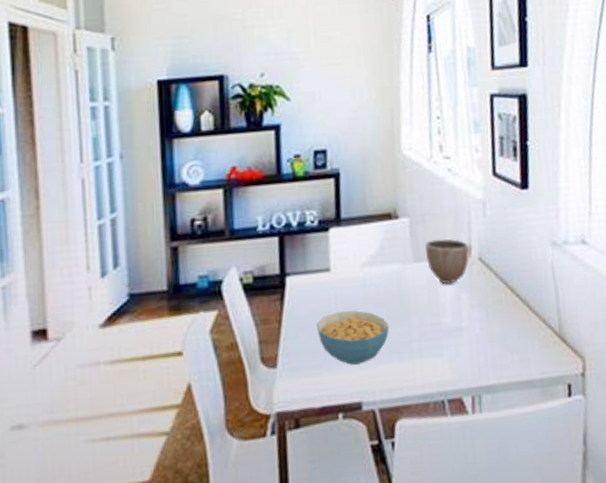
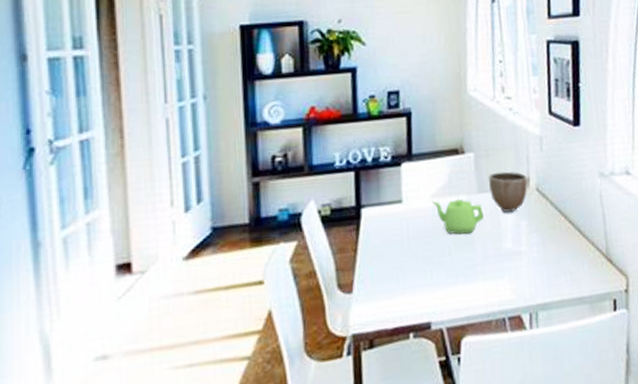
cereal bowl: present [317,310,390,365] -> none [390,238,456,289]
teapot: none [362,268,420,307] -> present [432,199,484,235]

